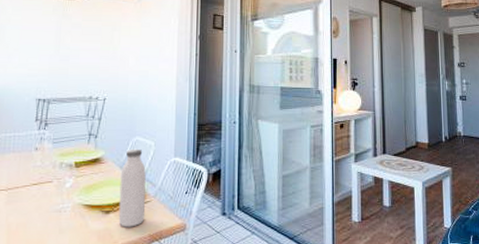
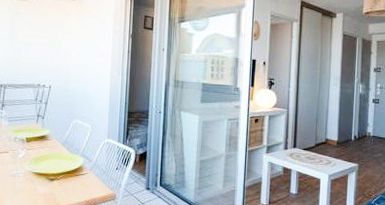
water bottle: present [118,148,146,227] -> none [61,129,84,193]

